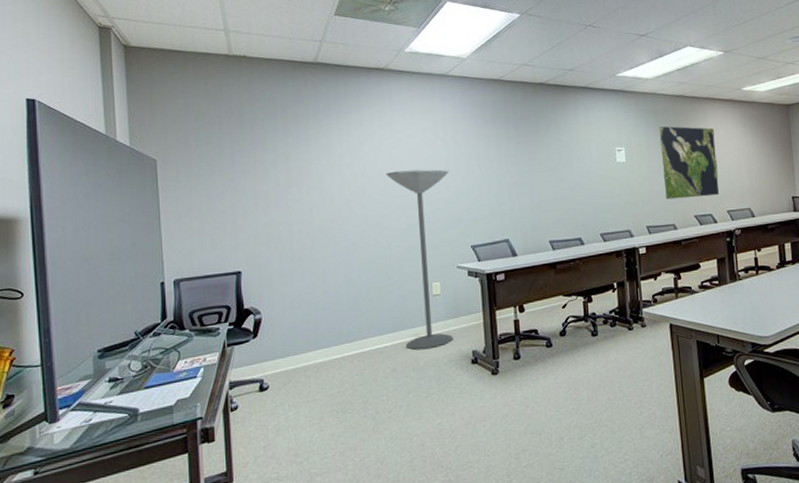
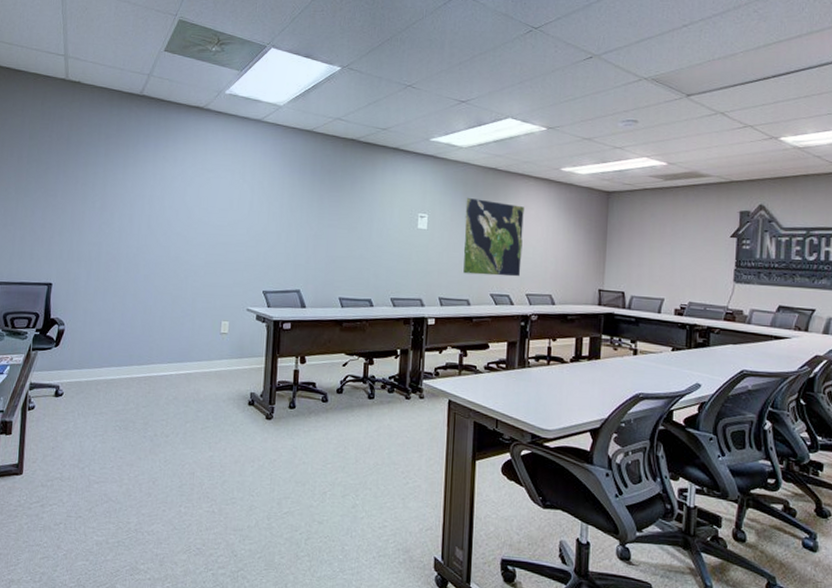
floor lamp: present [386,168,453,350] -> none [189,208,251,383]

